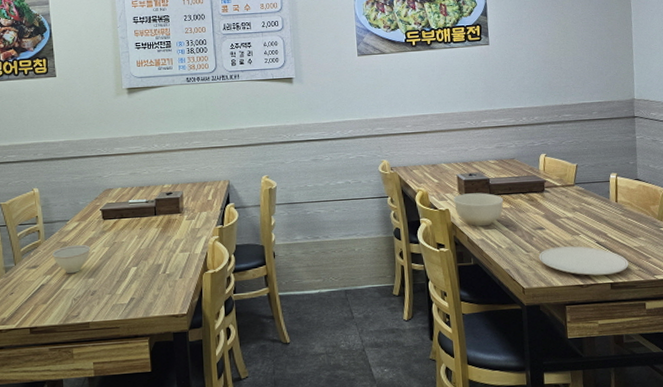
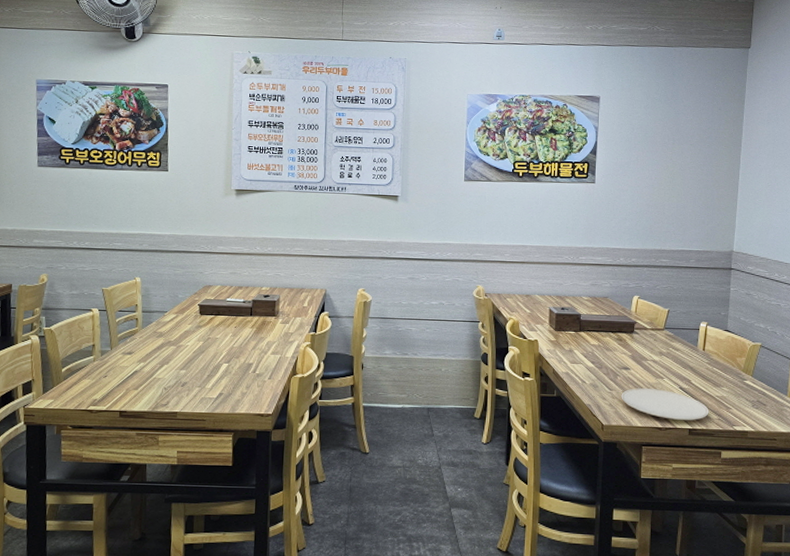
bowl: present [52,244,91,274] -> none [148,336,185,364]
bowl: present [454,193,504,227] -> none [543,326,593,361]

